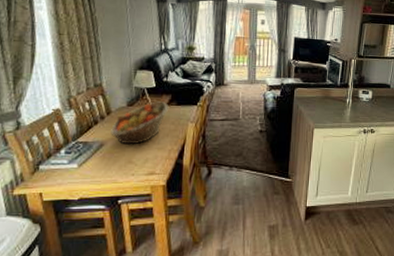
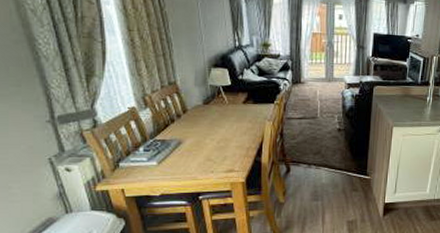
fruit basket: present [111,101,169,145] -> none [188,100,246,143]

